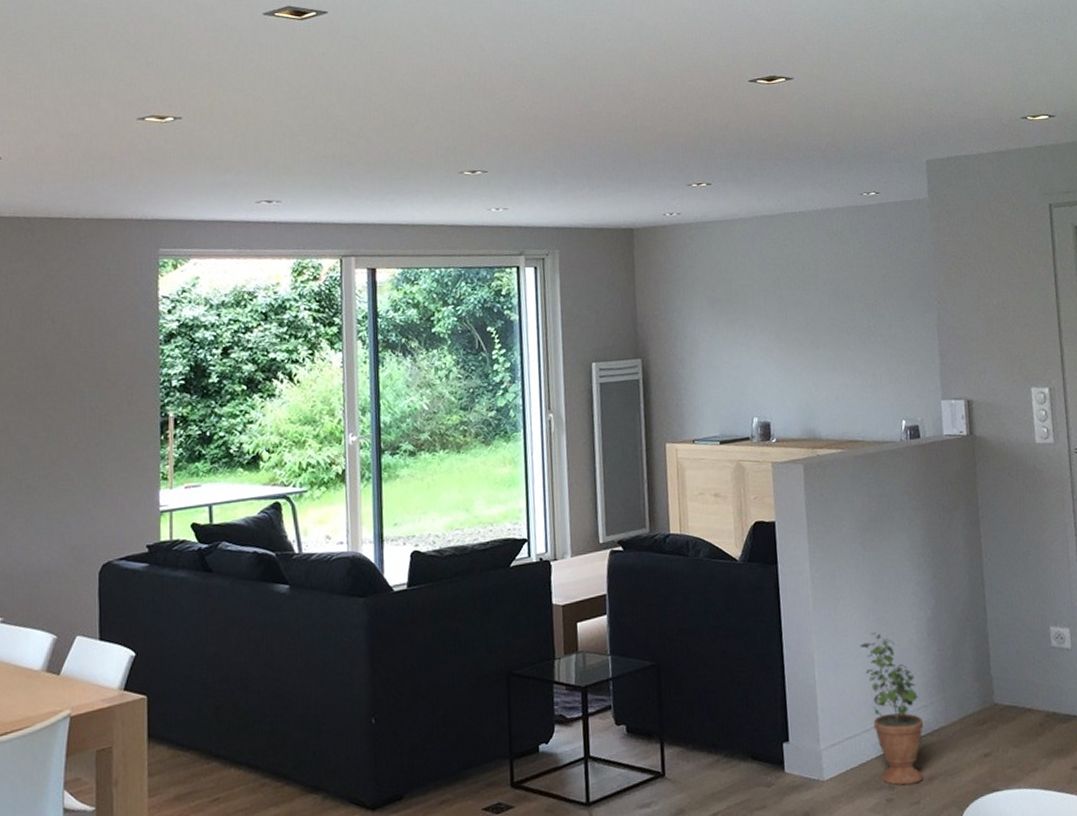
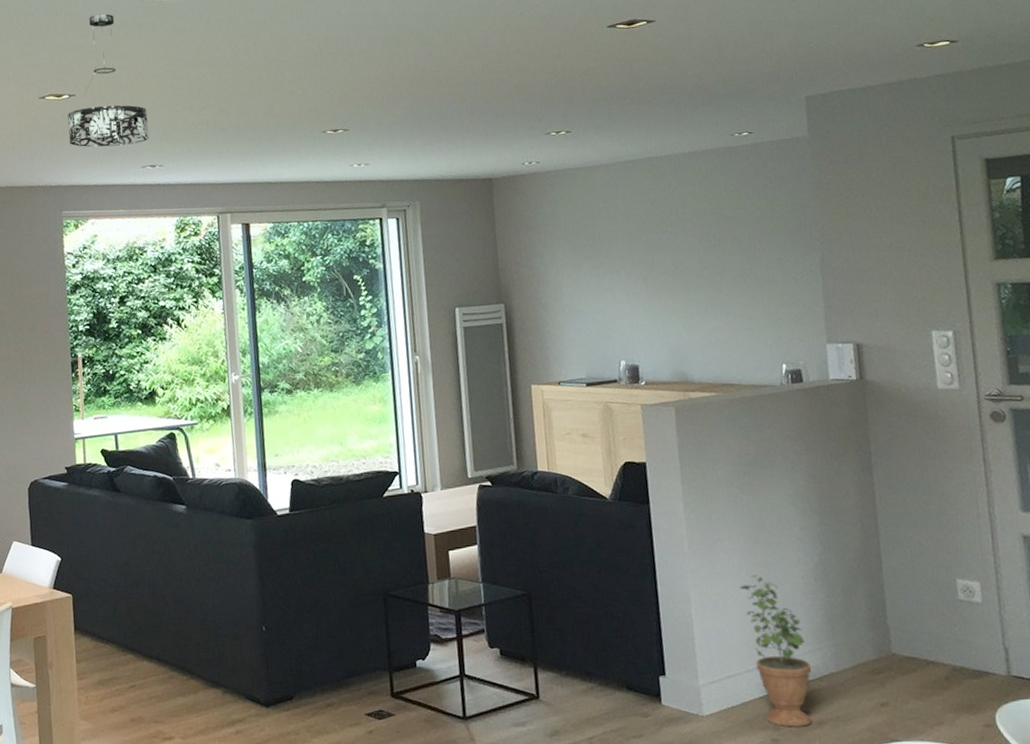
pendant light: none [171,29,266,178] -> present [68,13,149,147]

